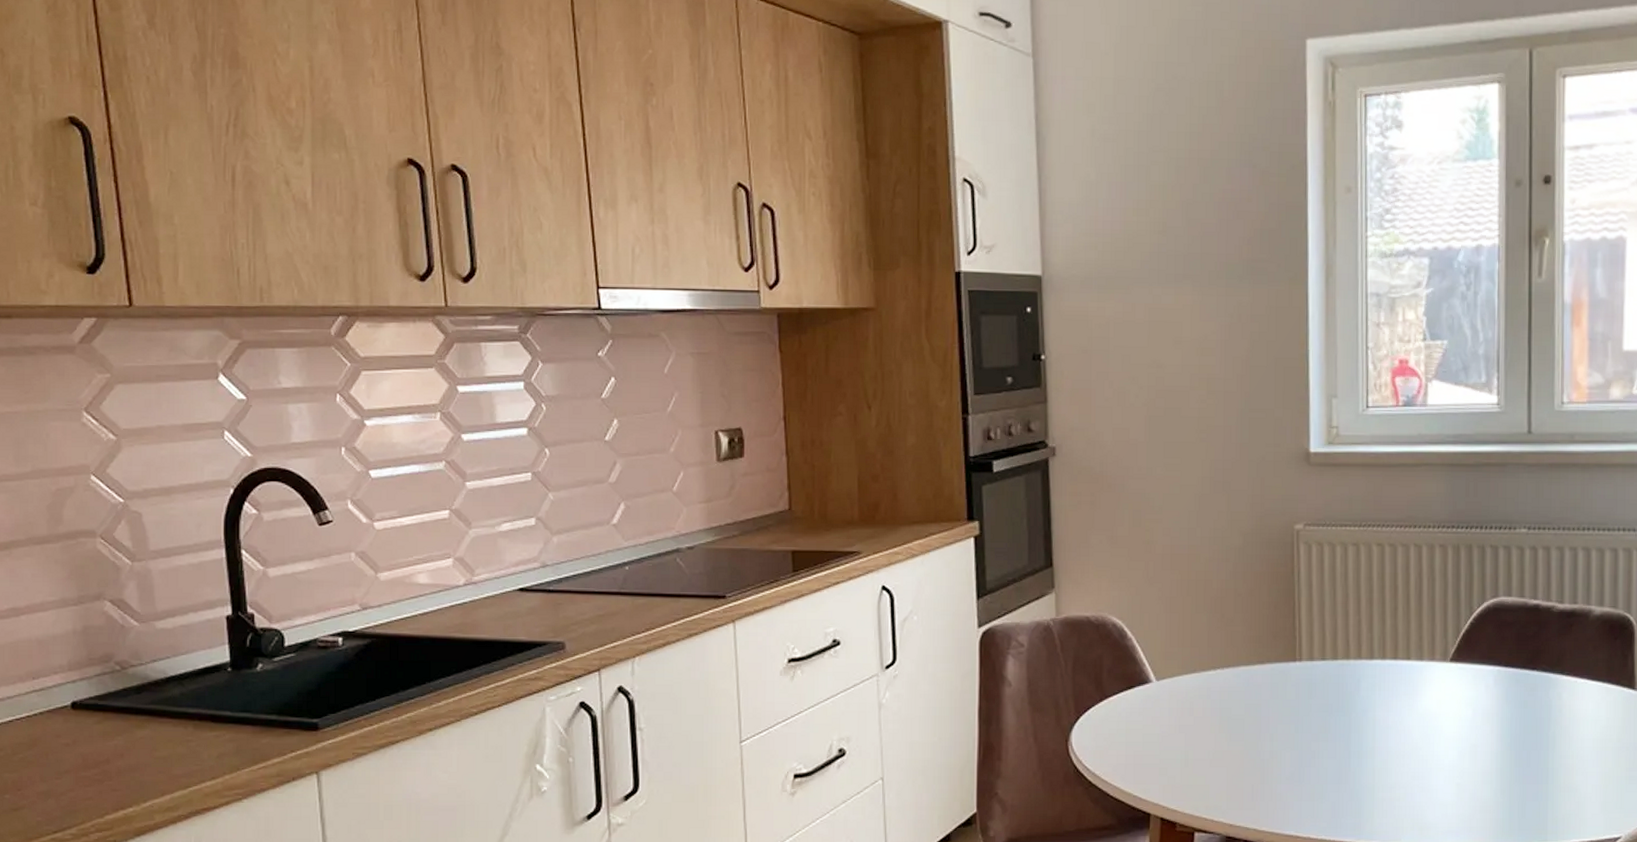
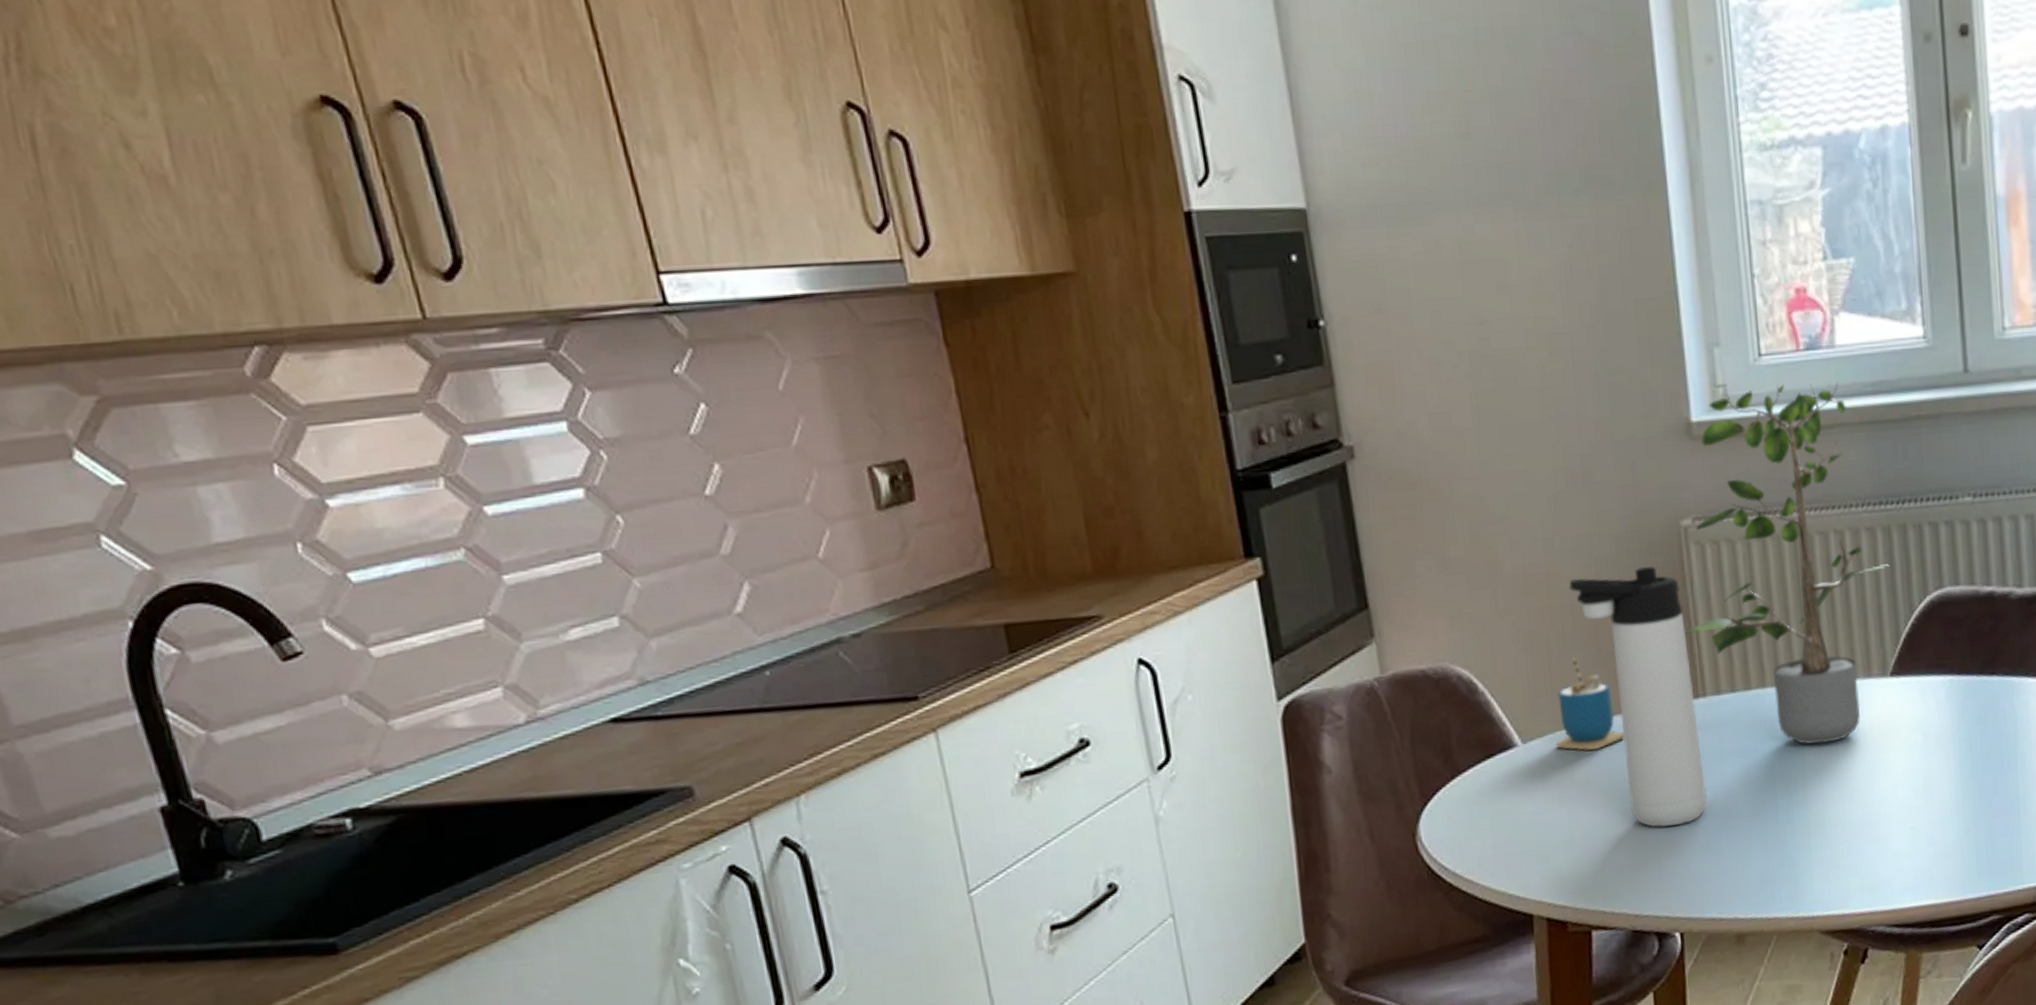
cup: none [1181,619,1235,692] -> present [1555,656,1625,751]
thermos bottle: none [1204,557,1296,759] -> present [1569,566,1708,828]
potted plant: none [1289,426,1457,708] -> present [1684,381,1890,744]

